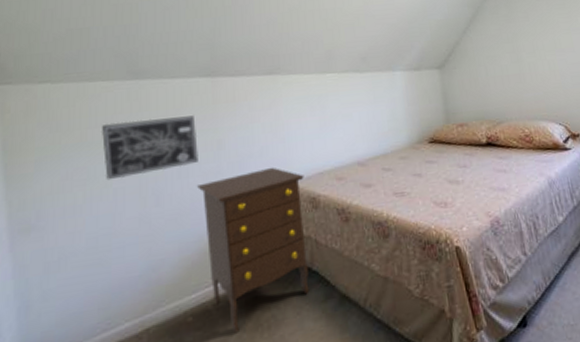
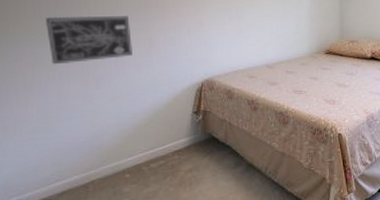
dresser: present [197,167,310,334] -> none [132,63,223,187]

